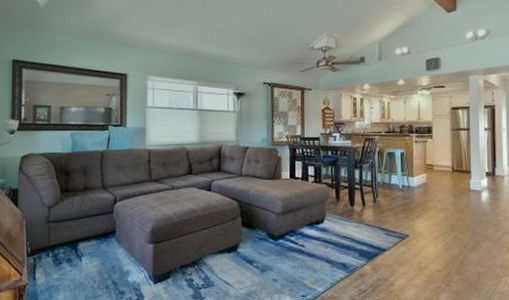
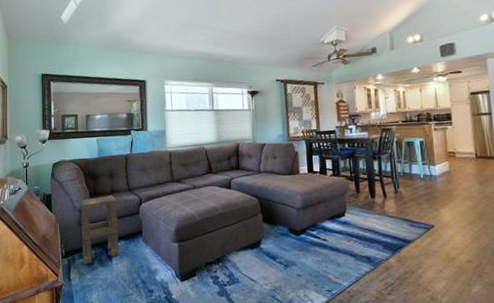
side table: none [49,193,90,264] -> present [80,195,120,265]

